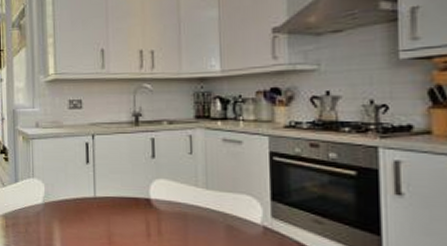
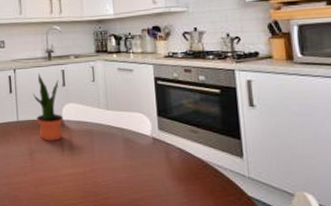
potted plant: none [114,141,150,224] -> present [33,73,63,141]

